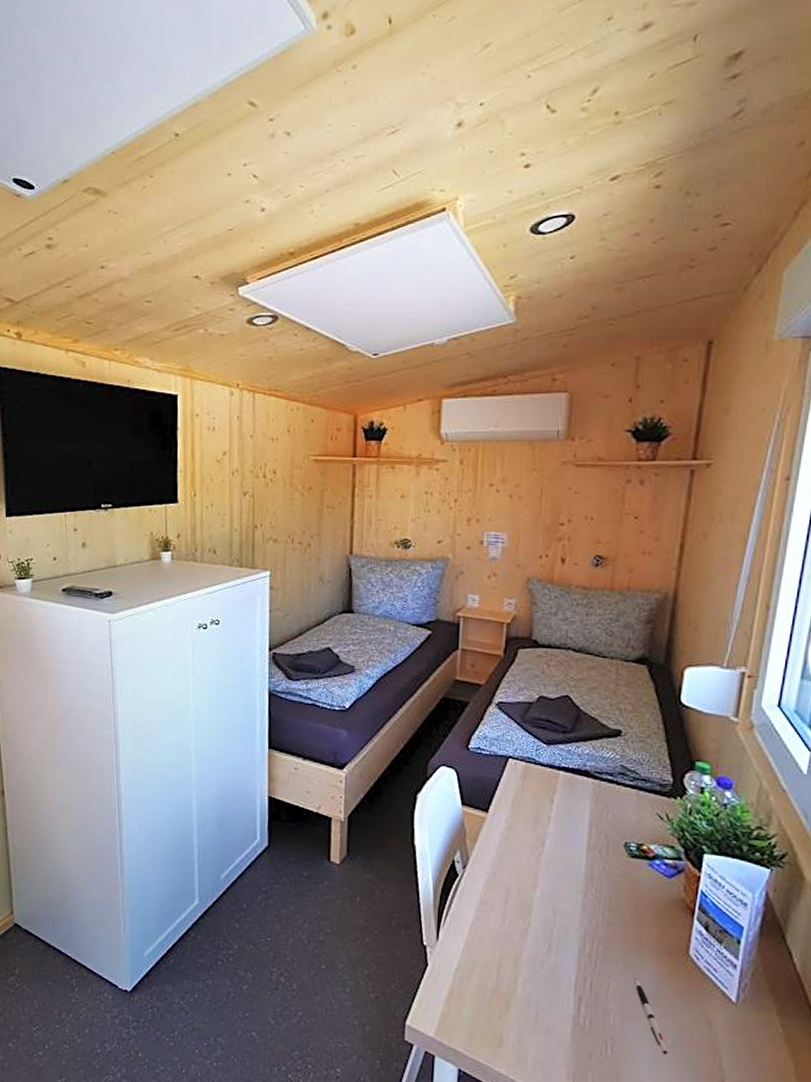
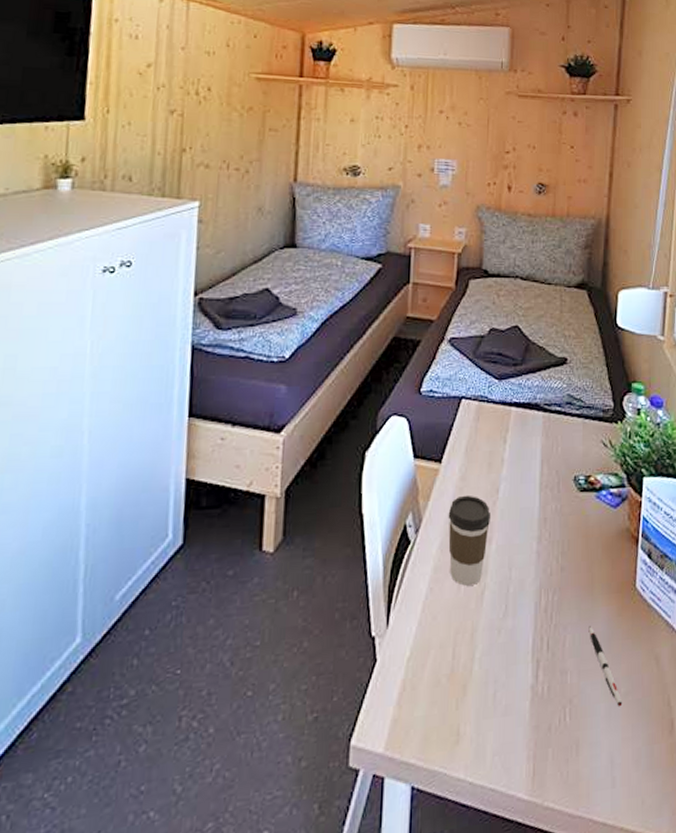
coffee cup: none [494,843,537,922] -> present [448,495,491,587]

